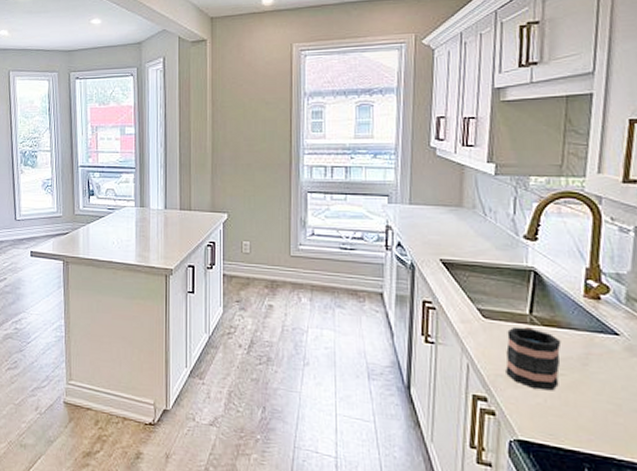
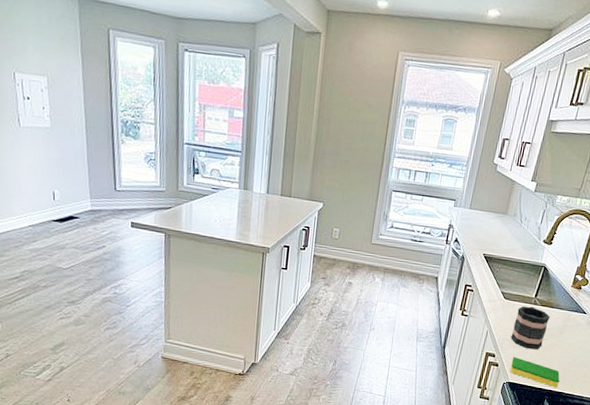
dish sponge: none [515,401,603,451] -> present [510,357,560,388]

